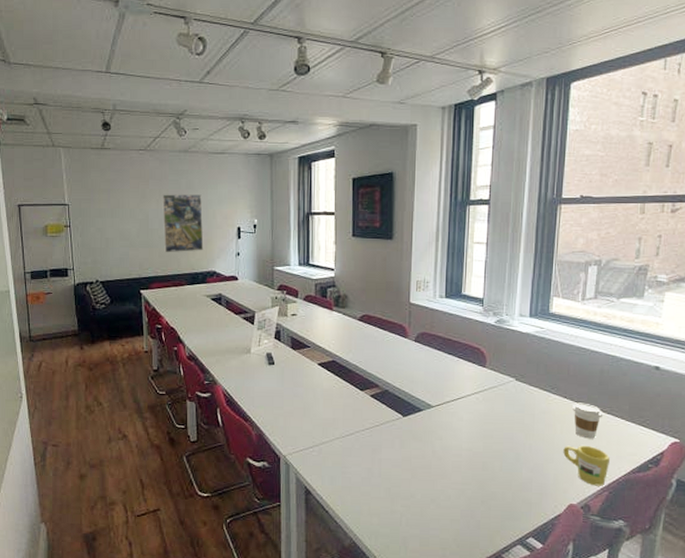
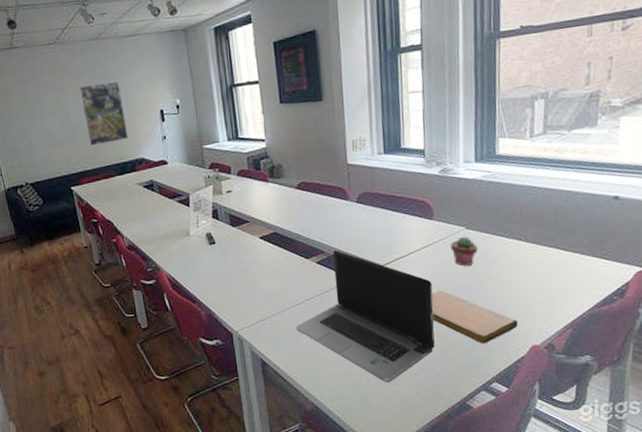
laptop computer: none [343,385,479,526] -> present [296,250,435,383]
notebook: none [477,438,557,497] -> present [432,290,518,344]
potted succulent: none [500,387,525,417] -> present [450,236,478,266]
mug: present [563,445,610,486] -> none [522,285,572,325]
coffee cup: present [573,402,604,439] -> none [528,242,562,279]

